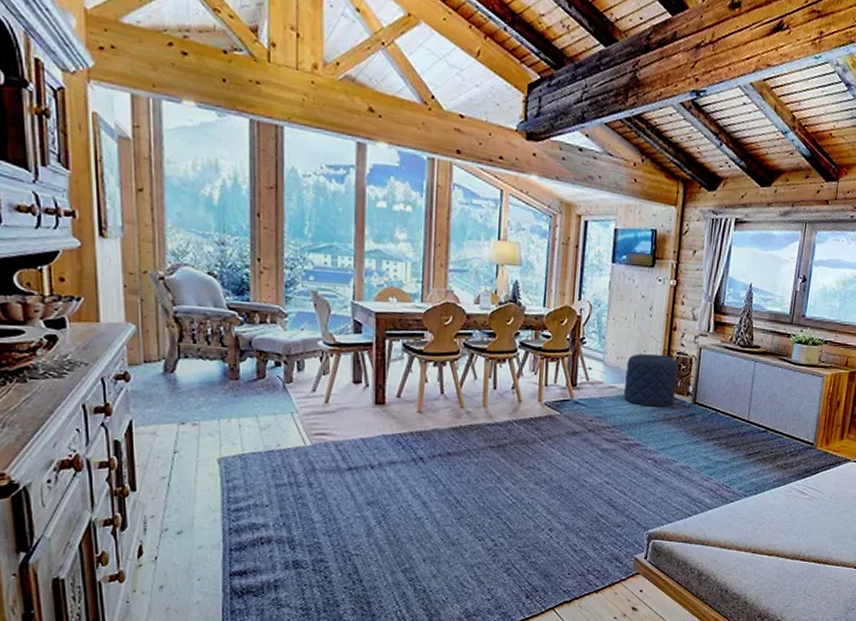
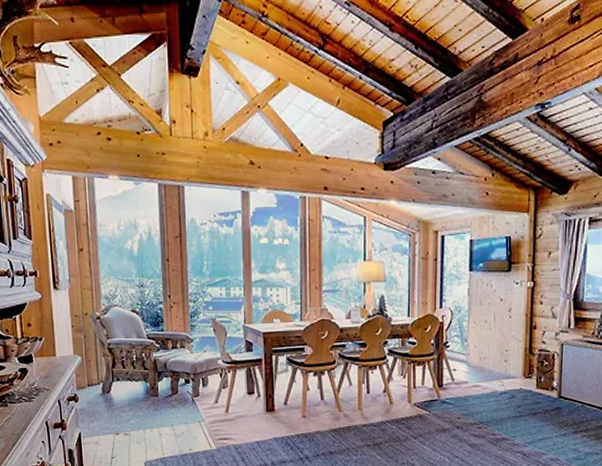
pouf: present [623,353,679,407] -> none [488,352,541,402]

